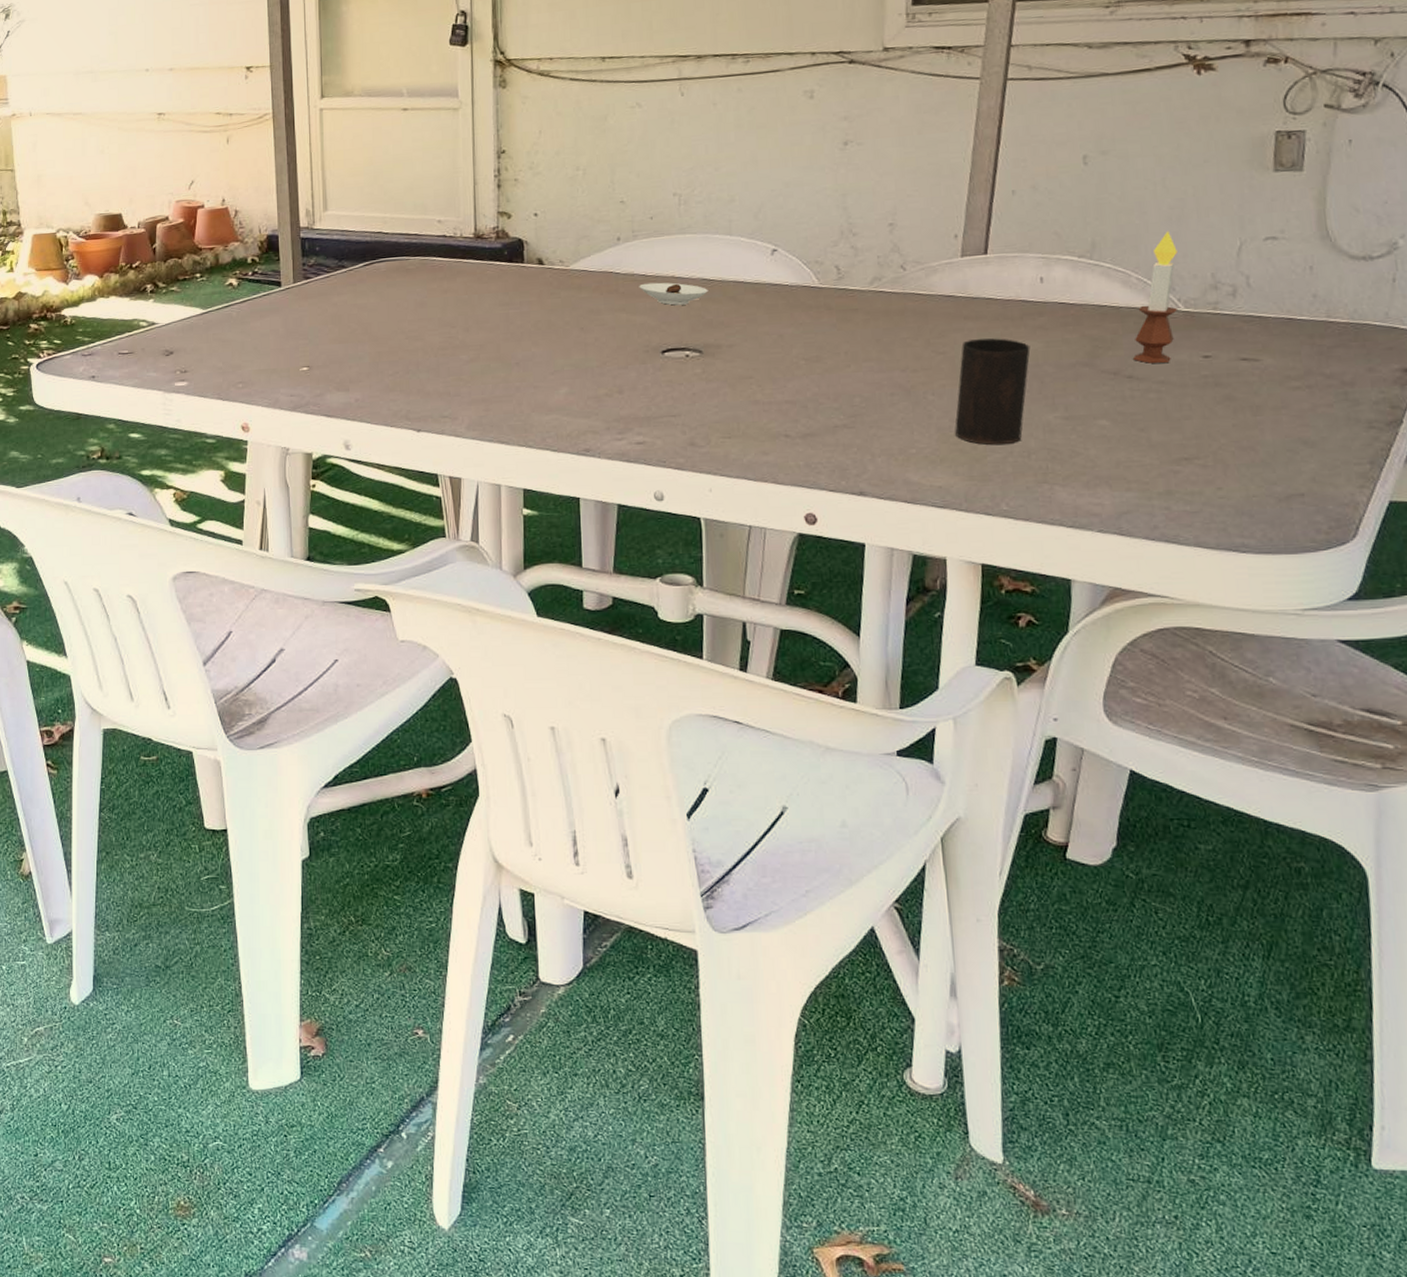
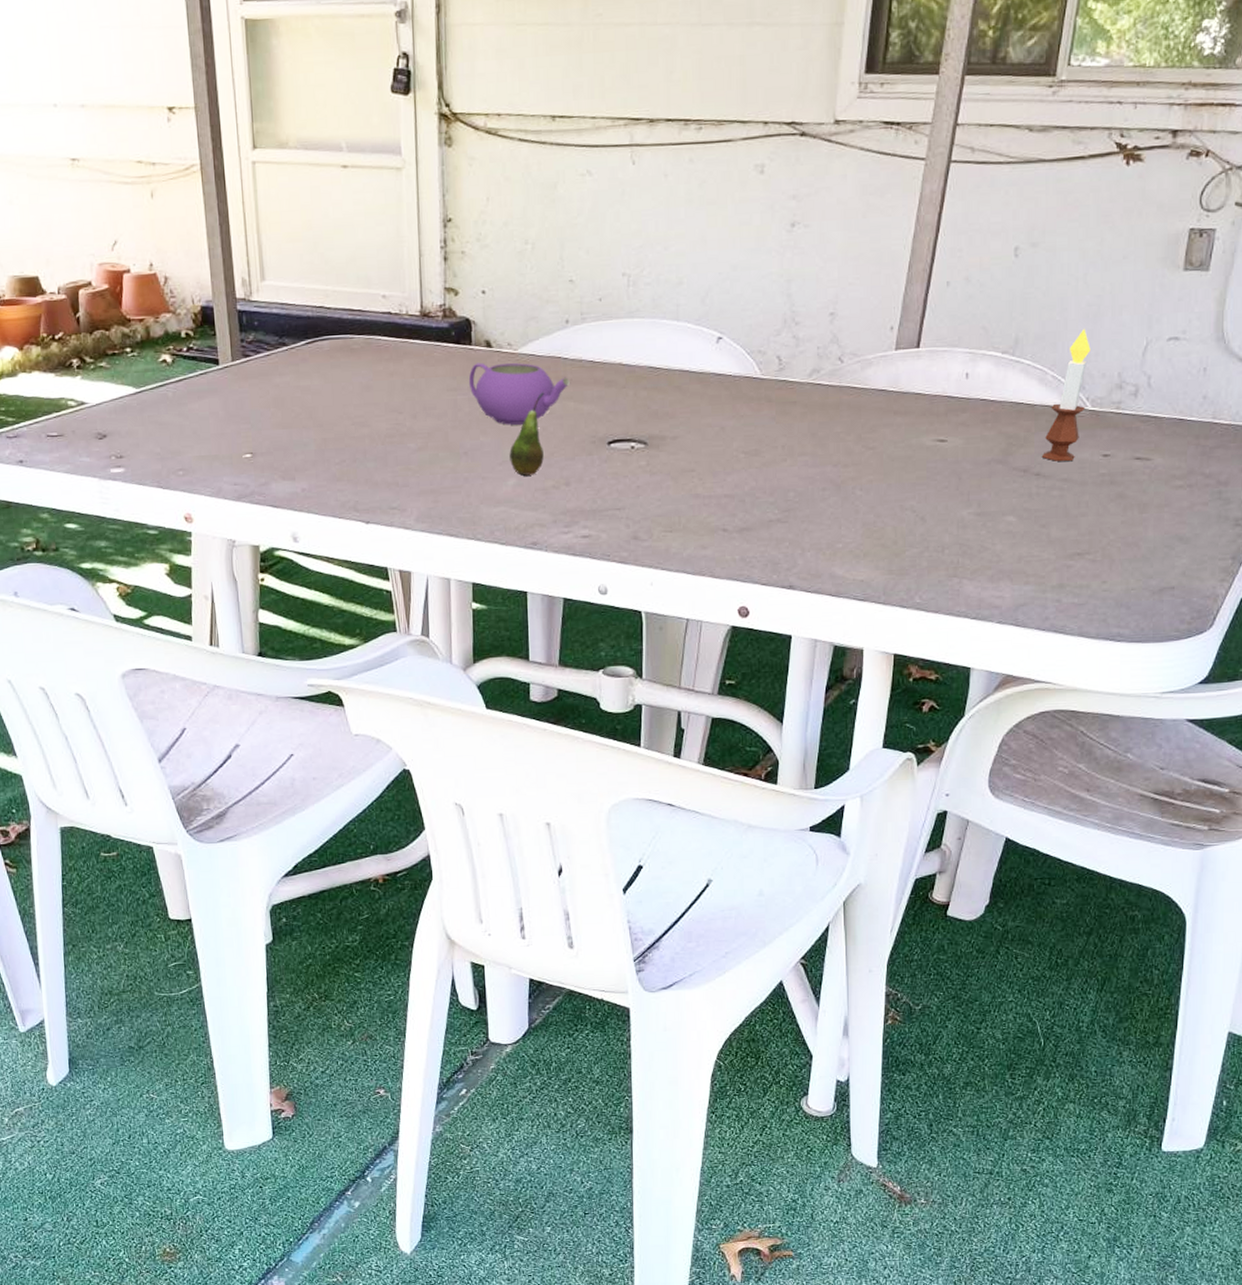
teapot: none [520,278,622,337] -> present [468,362,570,425]
fruit: none [561,305,596,384] -> present [509,392,544,476]
saucer: present [639,282,708,306] -> none [587,369,655,394]
cup: present [955,338,1031,445] -> none [879,434,952,540]

